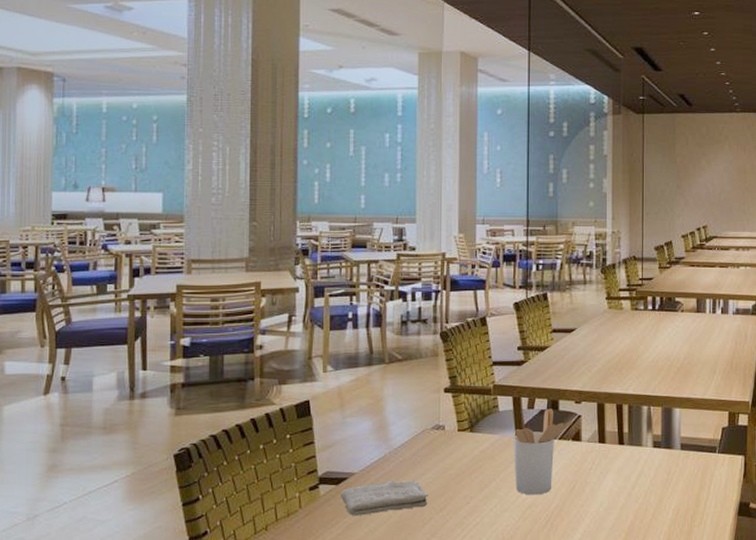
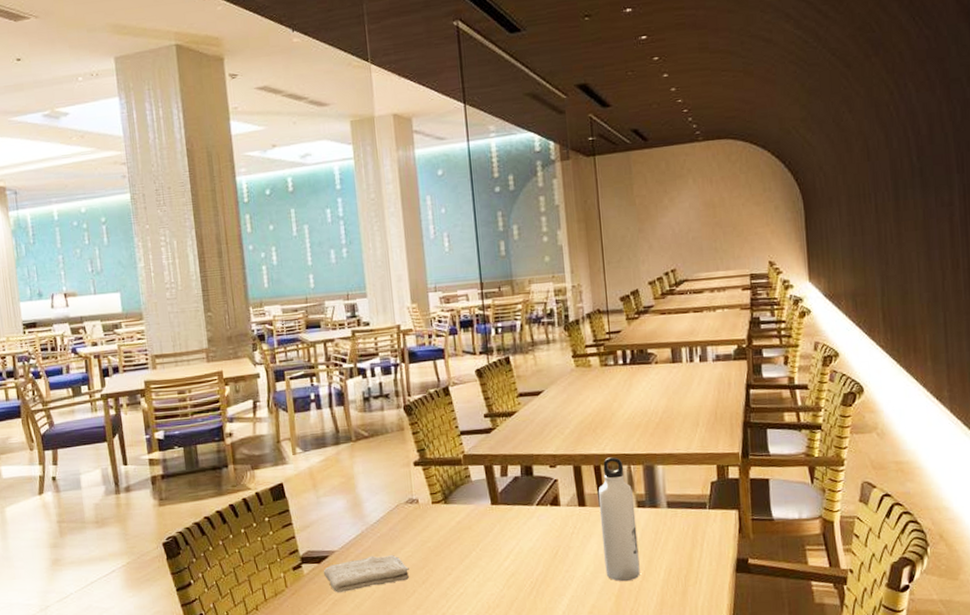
utensil holder: present [513,408,574,495] -> none [488,474,550,563]
water bottle: none [618,397,651,519] -> present [598,457,640,582]

